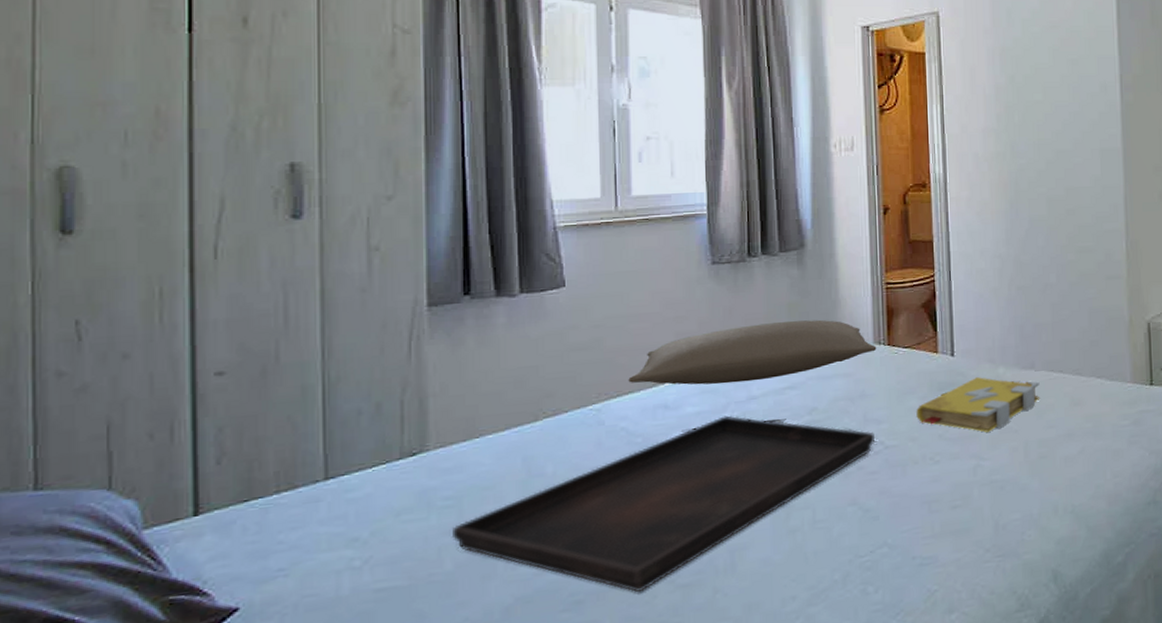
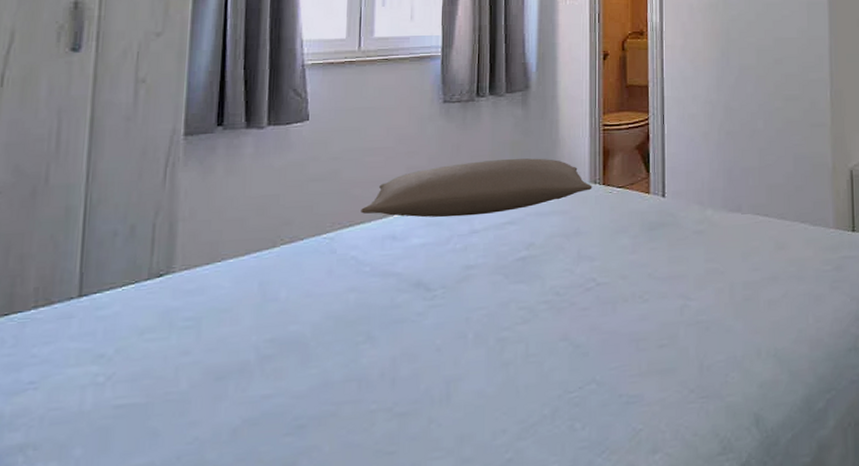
serving tray: present [451,415,874,592] -> none [188,248,587,419]
spell book: present [916,377,1040,433] -> none [628,218,746,273]

